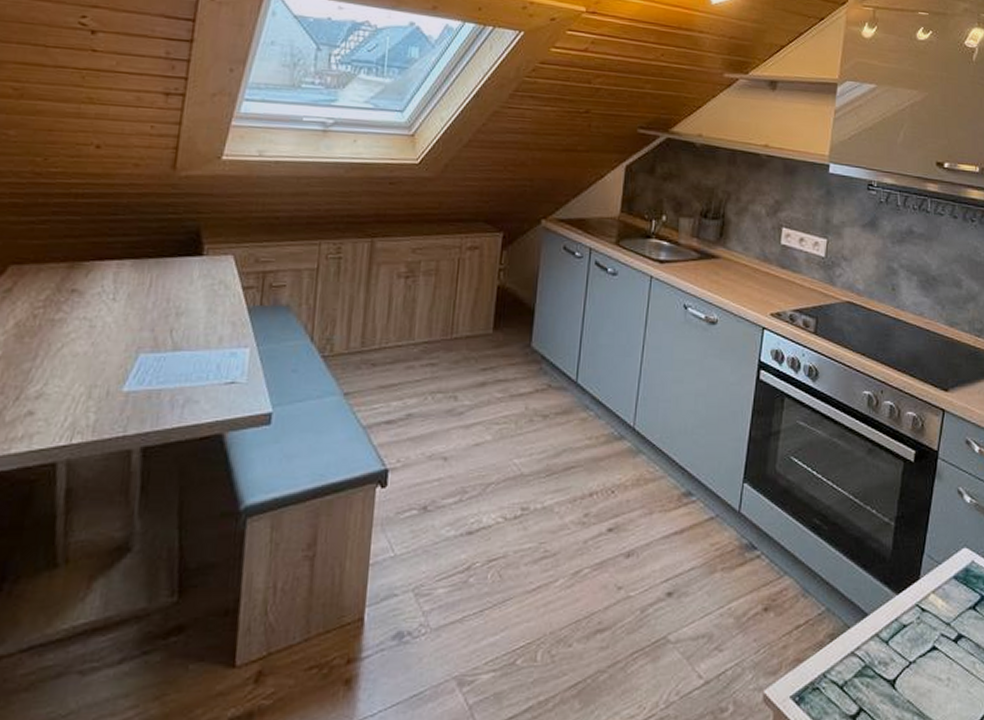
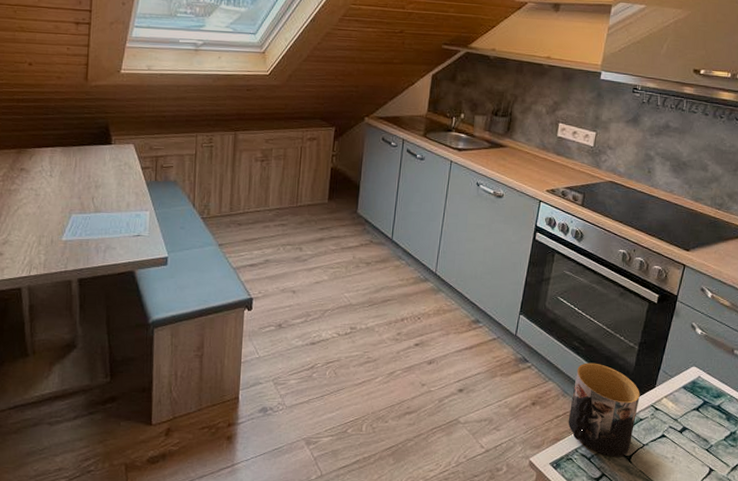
mug: none [811,547,901,682] -> present [568,362,640,457]

